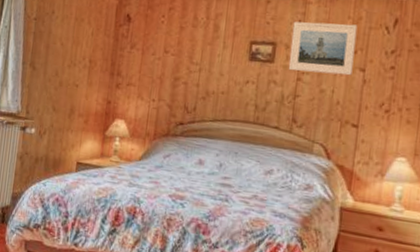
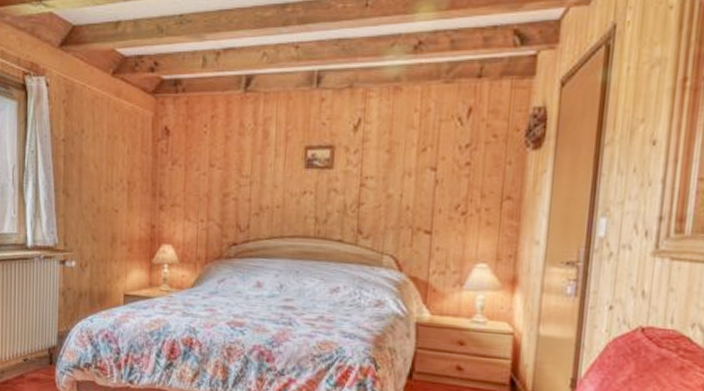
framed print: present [288,21,358,76] -> none [349,117,426,177]

